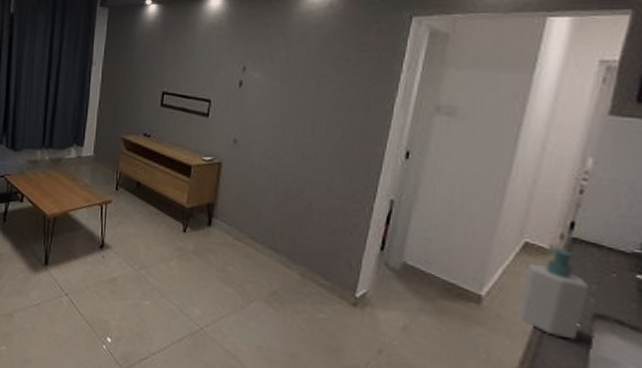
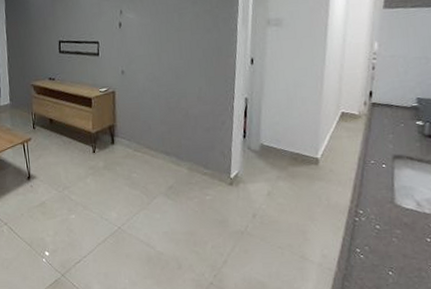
soap bottle: present [517,245,591,340] -> none [343,111,389,178]

